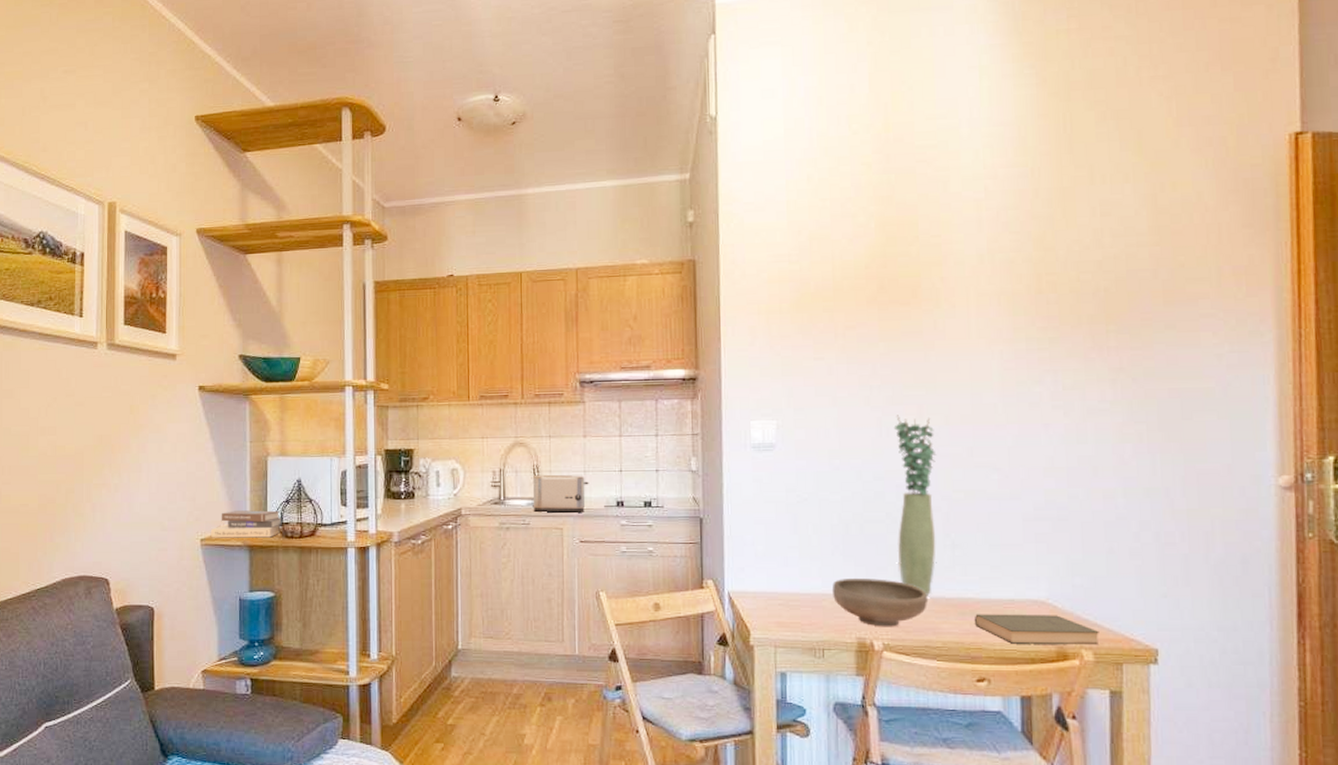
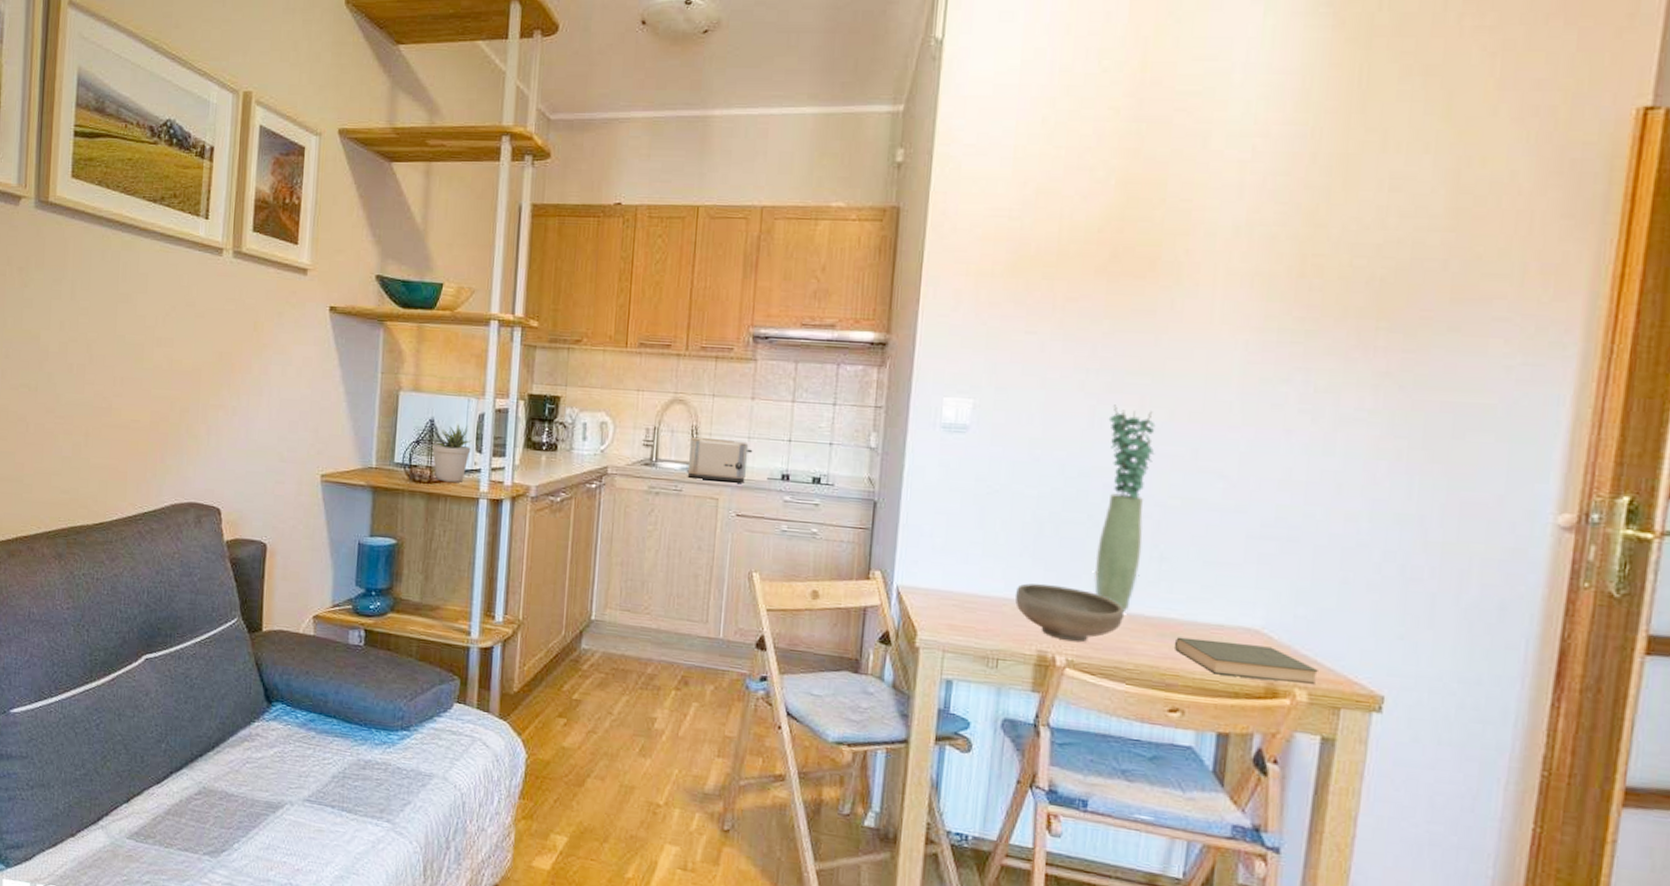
books: present [211,510,282,538] -> none [333,447,411,480]
potted plant: none [301,482,337,536] -> present [432,424,472,483]

